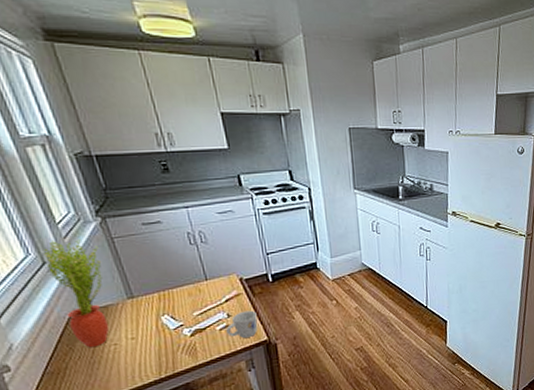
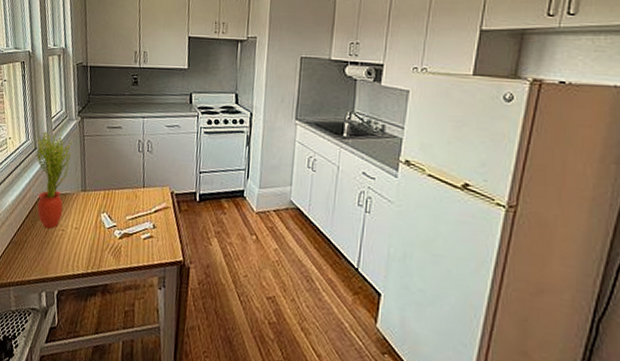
mug: present [226,310,258,339] -> none [148,225,179,255]

